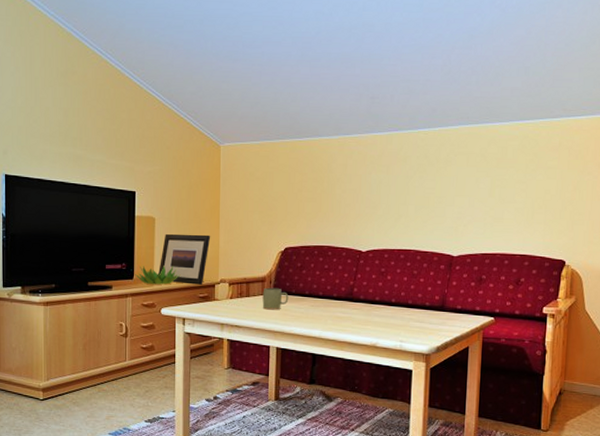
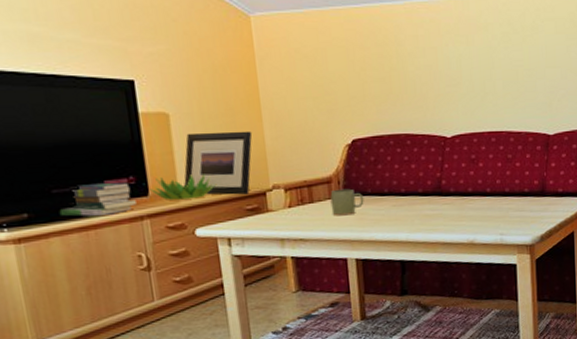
books: none [74,266,124,292] -> present [59,182,137,217]

